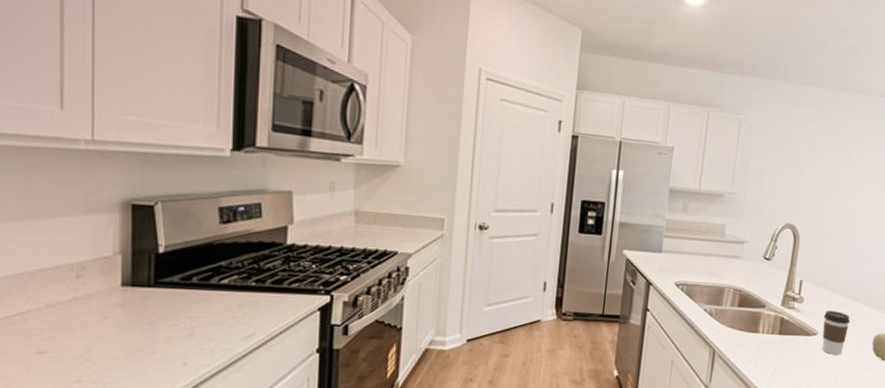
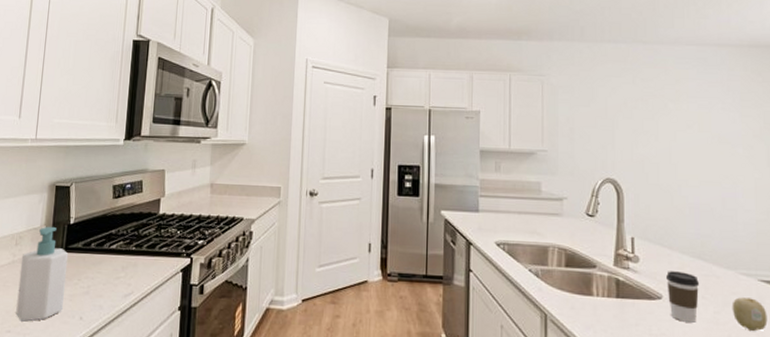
soap bottle: none [87,255,160,369] -> present [16,226,69,322]

